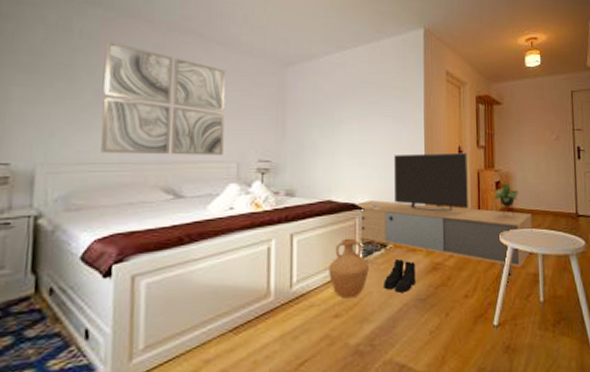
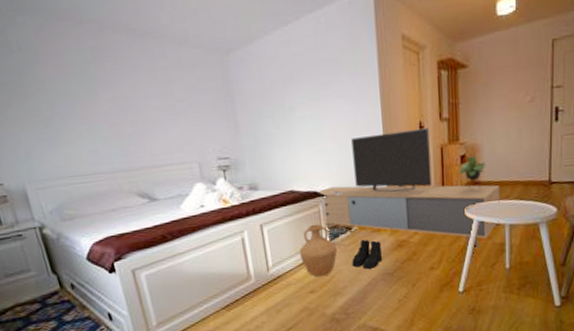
wall art: present [100,41,226,155] -> none [44,50,184,167]

